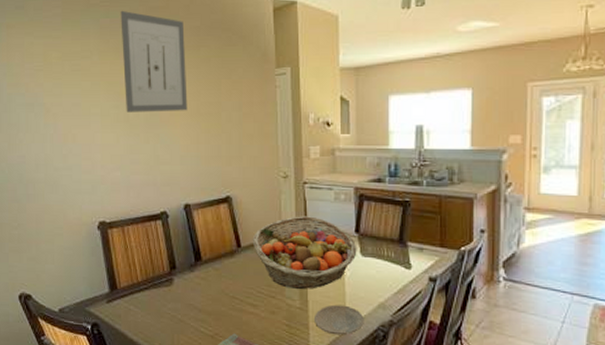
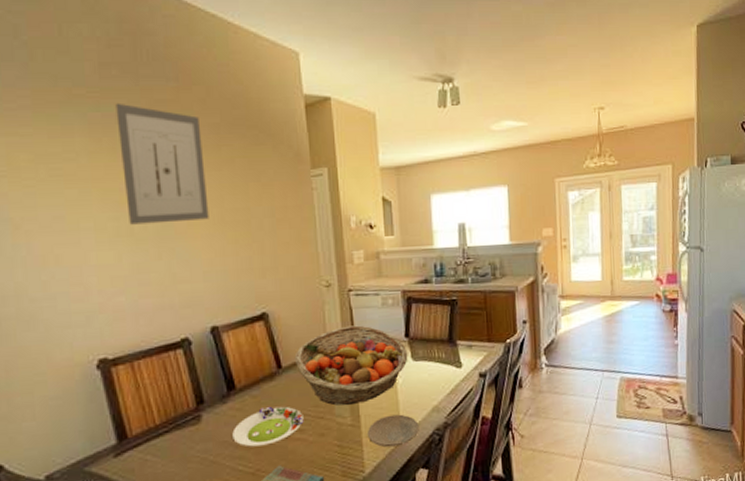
salad plate: none [197,280,257,314] -> present [232,406,304,447]

